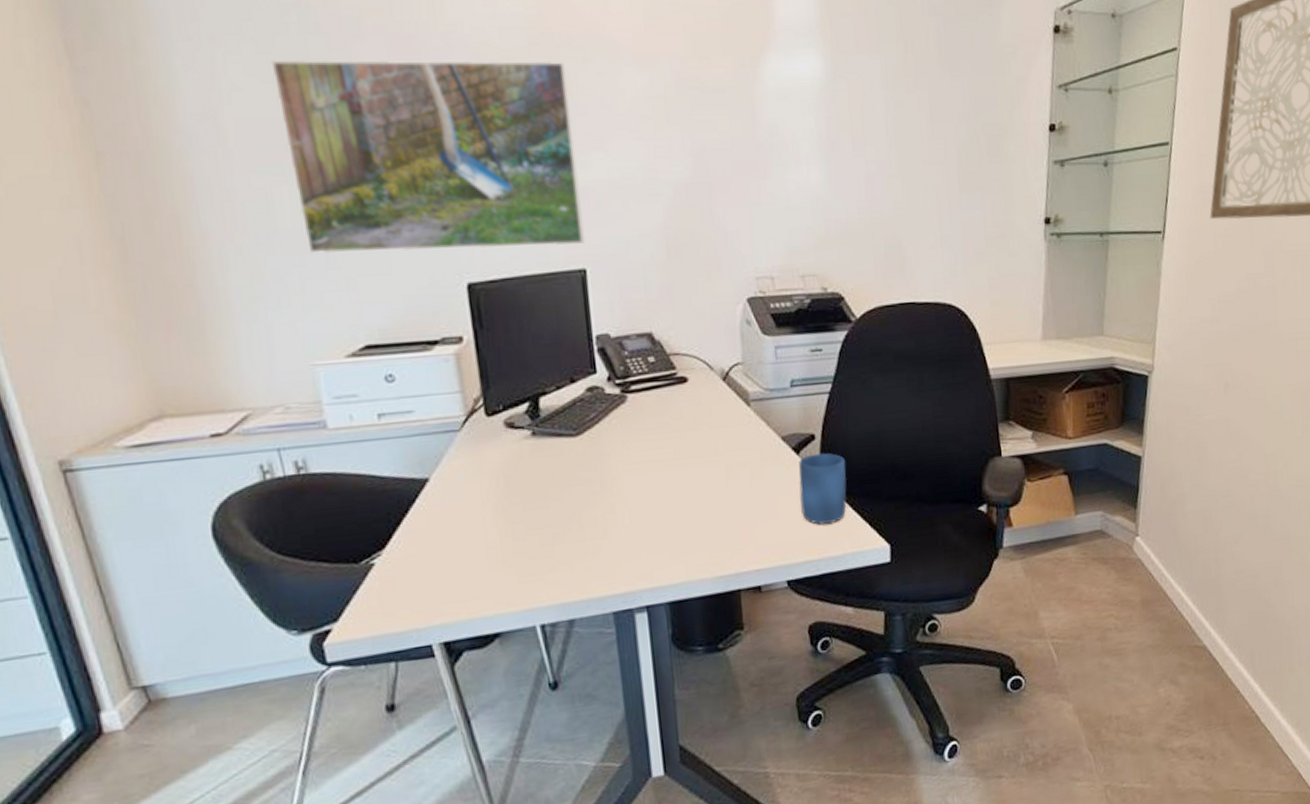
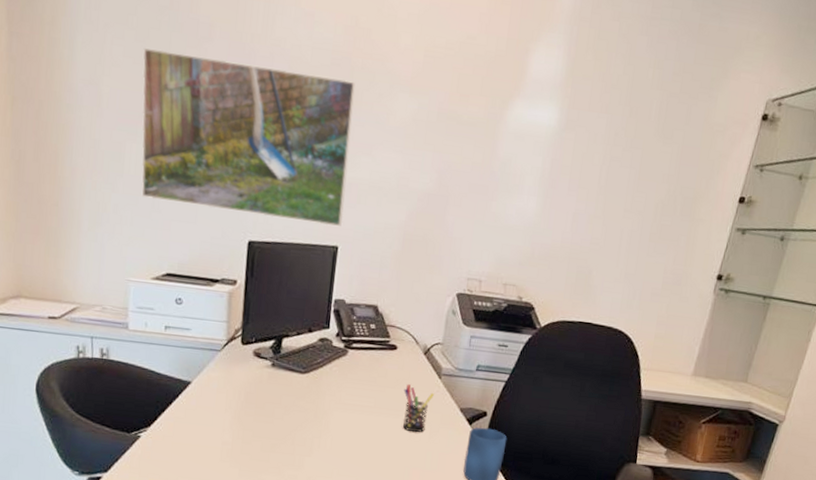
pen holder: none [707,421,746,479] -> present [403,384,434,433]

